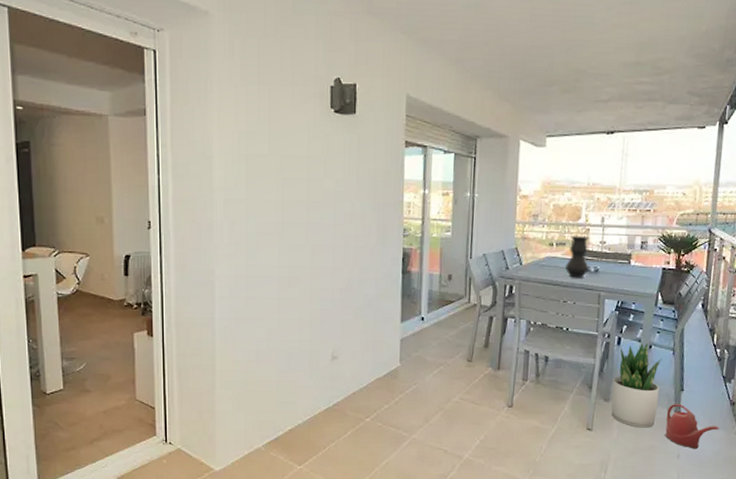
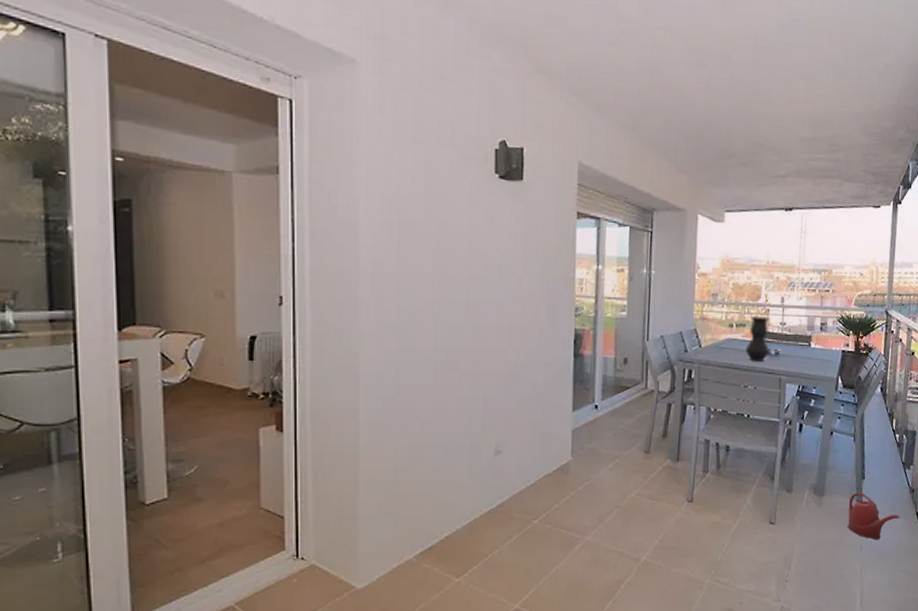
planter: present [611,343,662,428] -> none [793,430,843,520]

